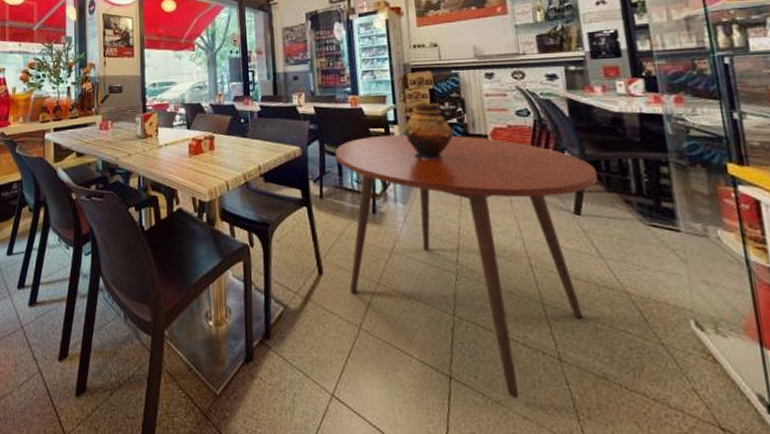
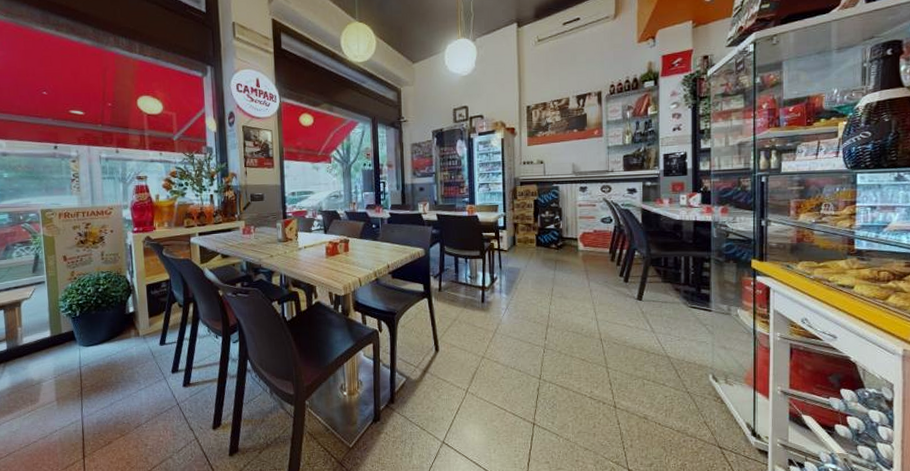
dining table: present [335,134,598,399] -> none [453,238,658,437]
vase: present [404,102,454,159] -> none [512,211,551,258]

